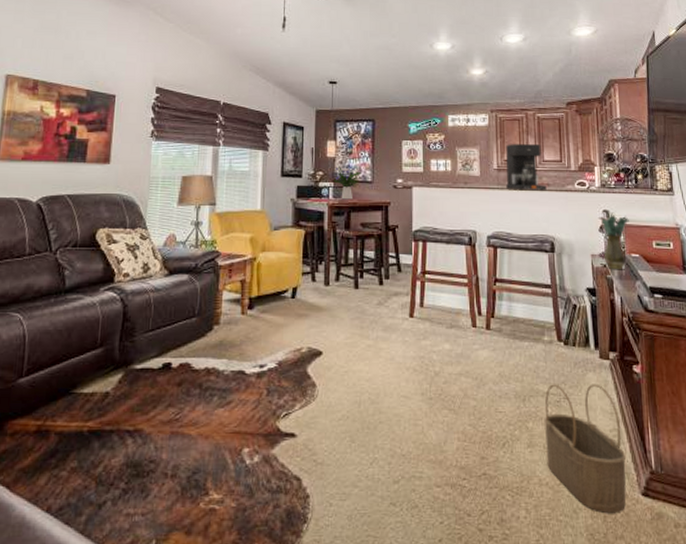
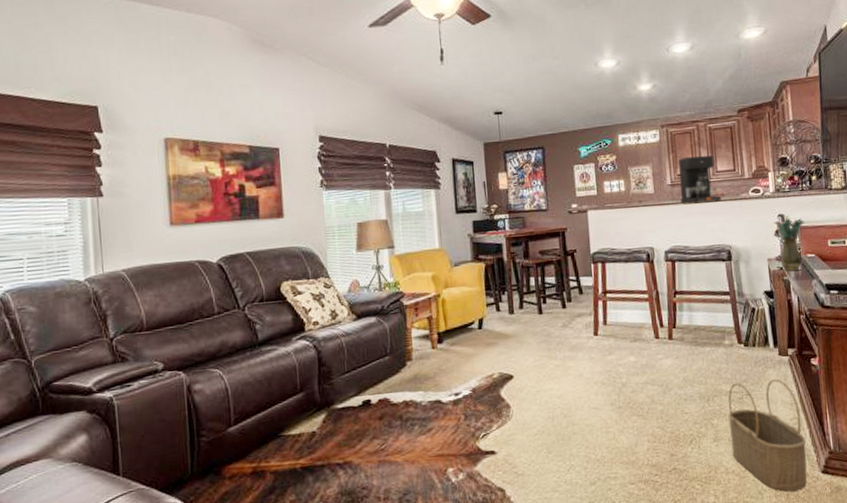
flower arrangement: present [332,164,363,200] -> none [507,196,537,230]

